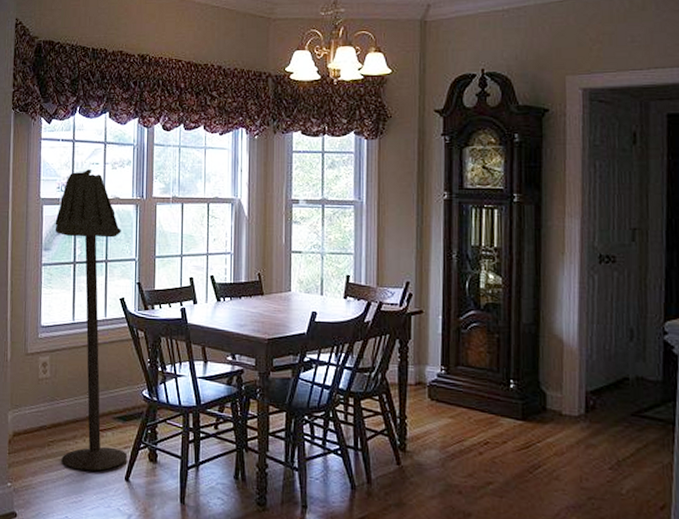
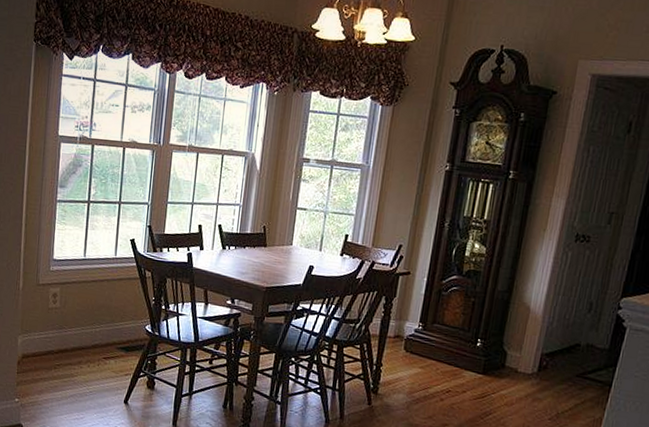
floor lamp: present [55,170,128,471] -> none [66,111,136,394]

